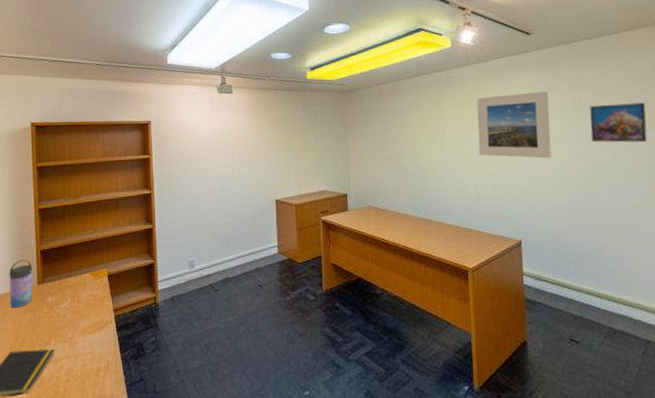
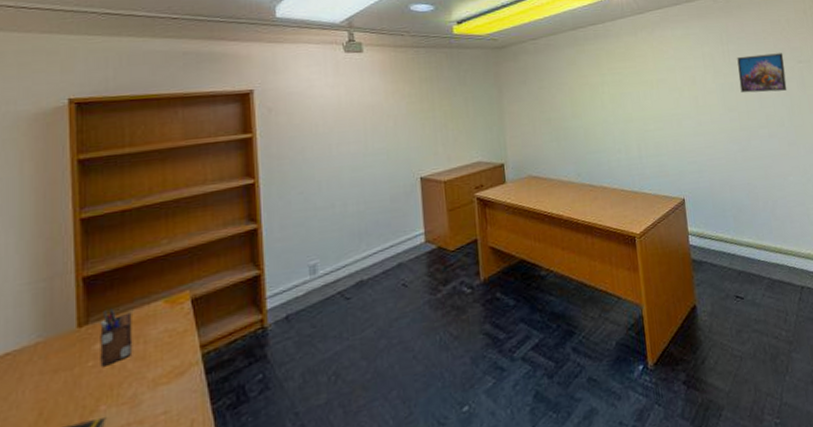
water bottle: present [9,260,33,308] -> none [27,294,69,368]
desk organizer: none [51,274,71,314] -> present [100,308,133,367]
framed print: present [476,91,552,159] -> none [634,44,707,113]

